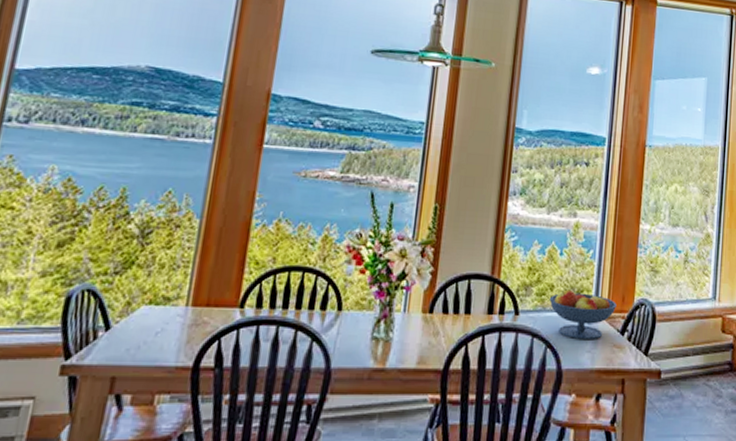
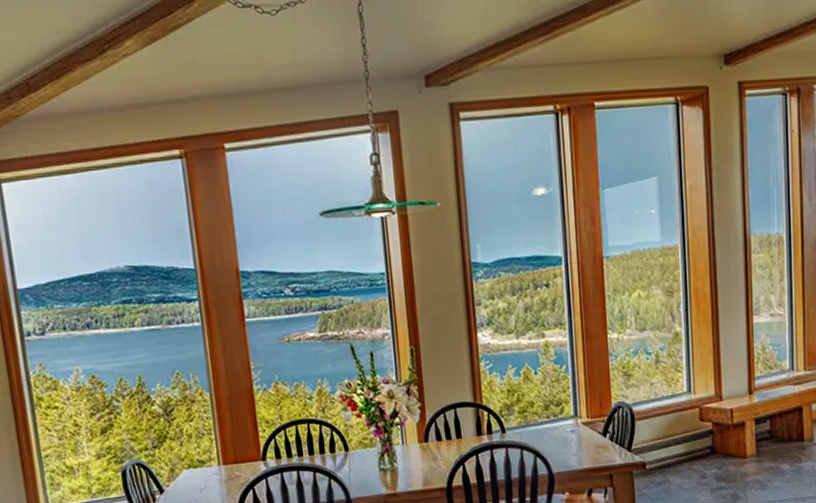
fruit bowl: present [549,289,617,340] -> none [531,403,595,447]

